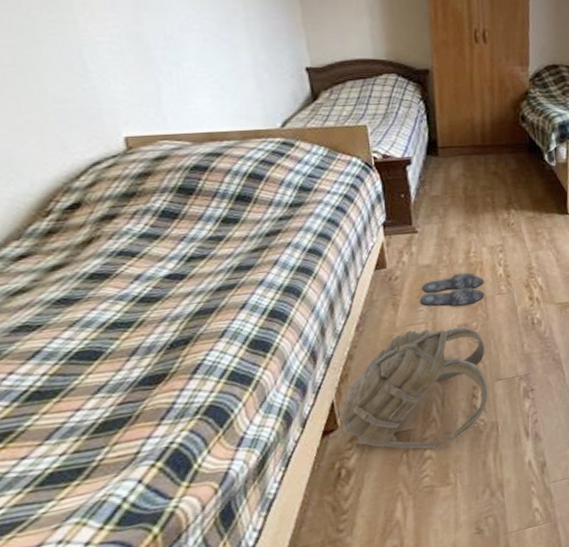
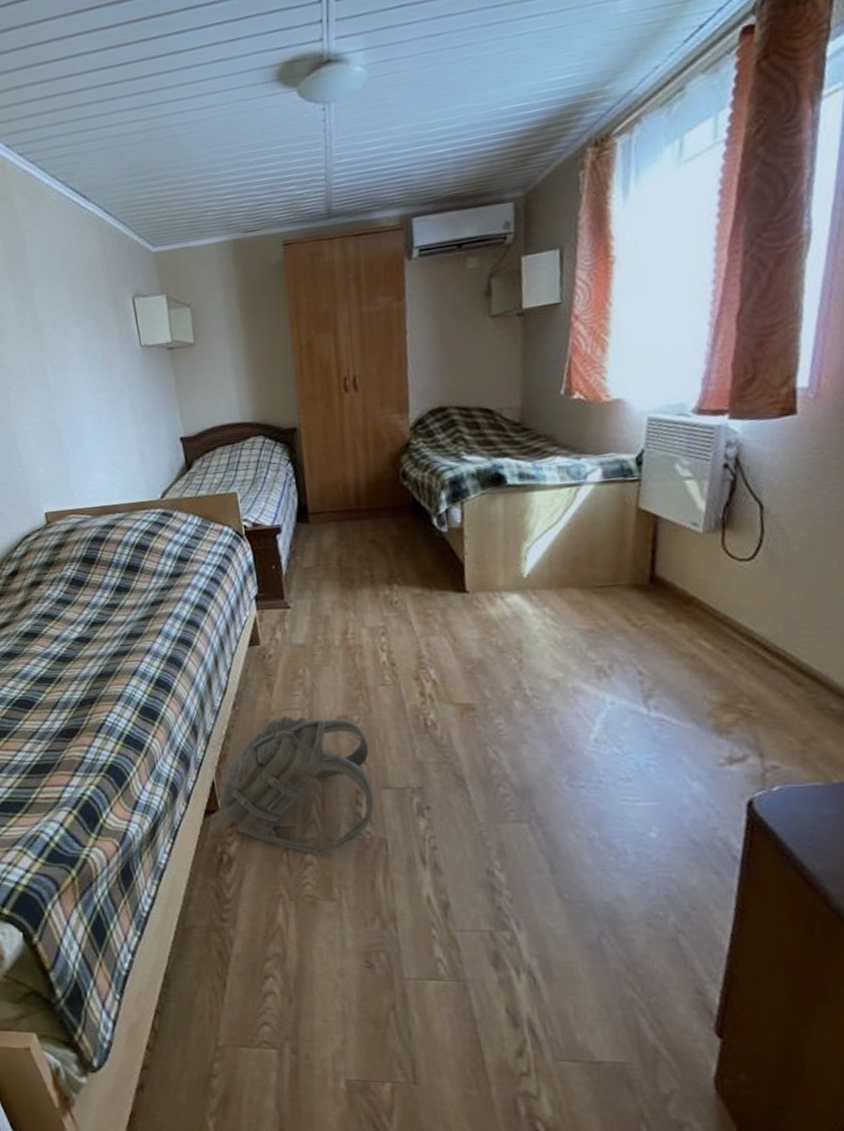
slippers: present [420,272,484,306] -> none [295,656,365,694]

